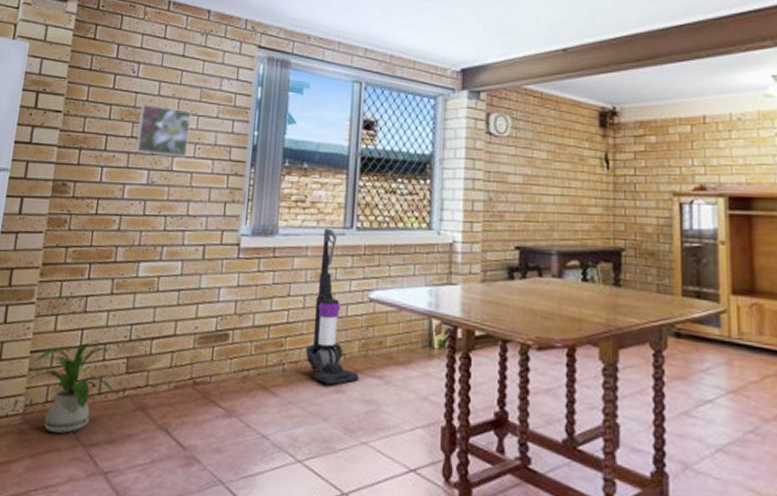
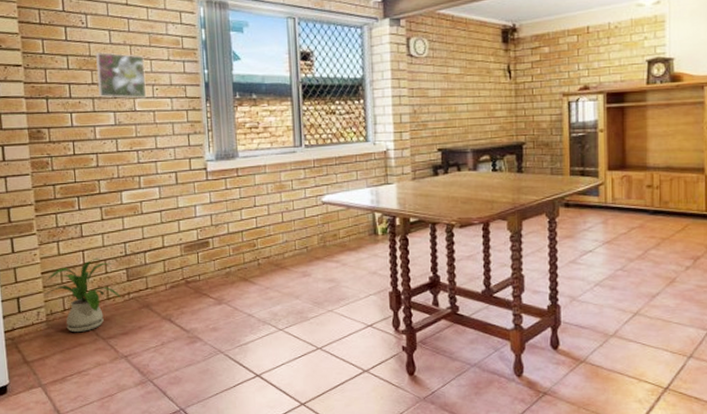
vacuum cleaner: present [305,228,360,385] -> none [275,148,321,272]

